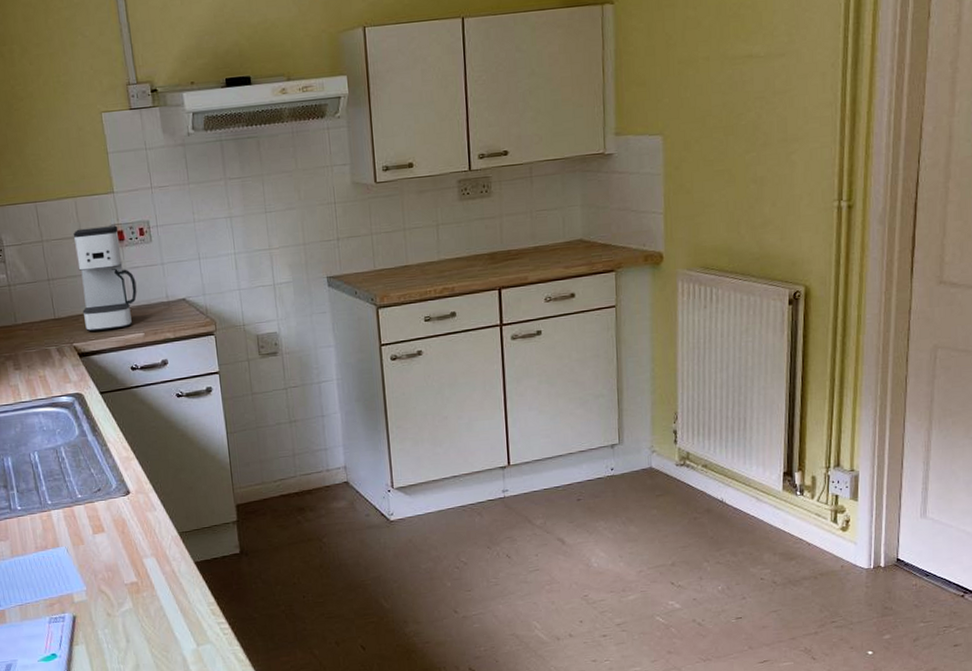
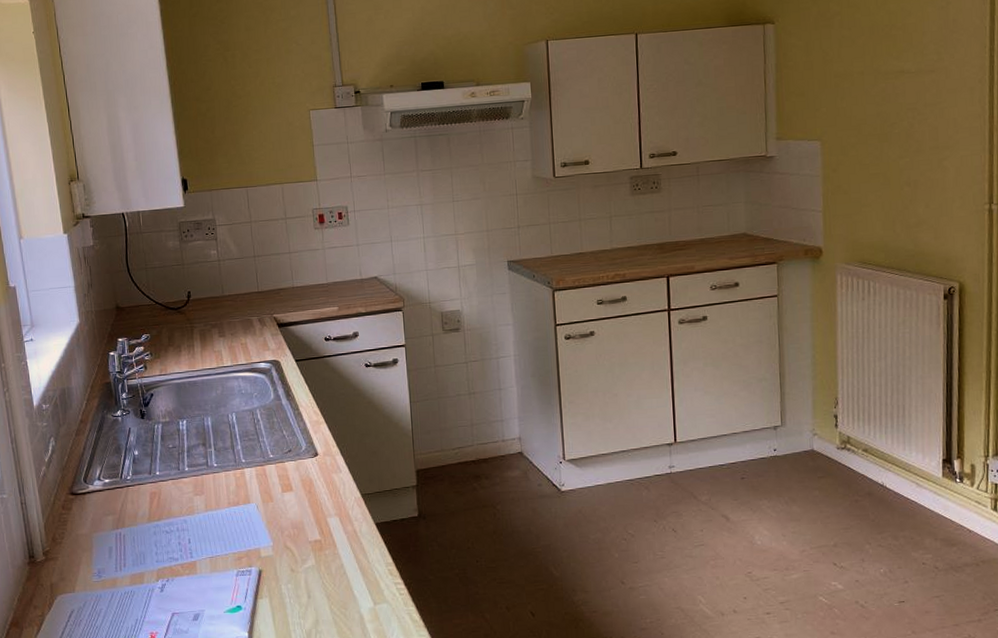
coffee maker: present [73,225,137,332] -> none [278,209,334,305]

